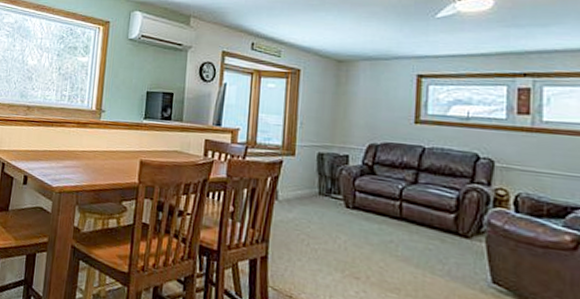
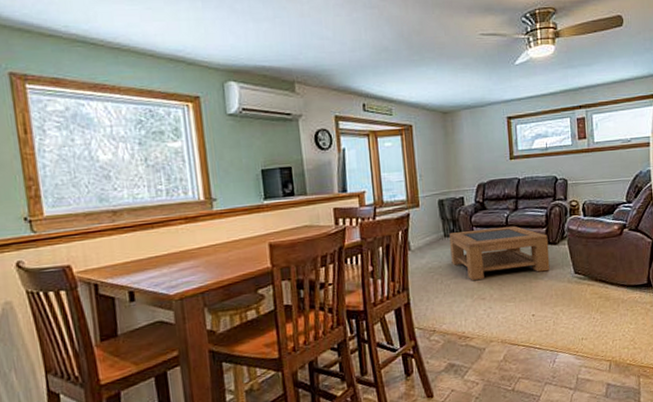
coffee table: none [323,192,457,269] -> present [449,225,550,280]

